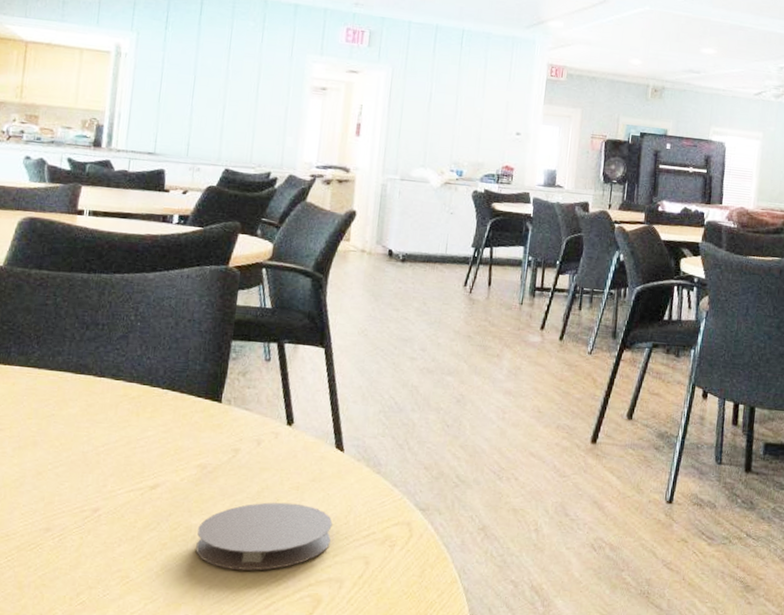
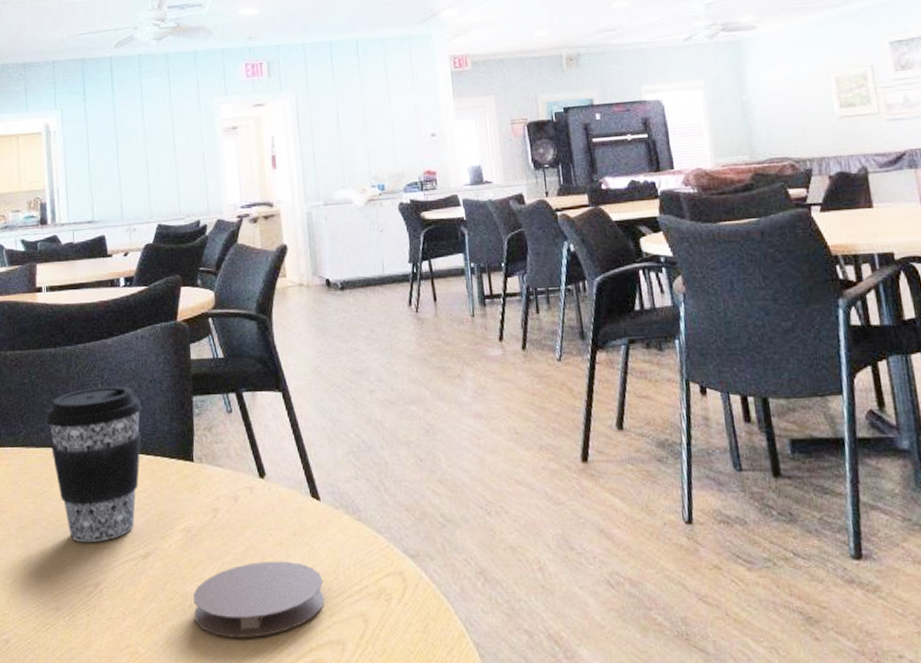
coffee cup: none [65,318,176,469] -> present [45,386,142,543]

